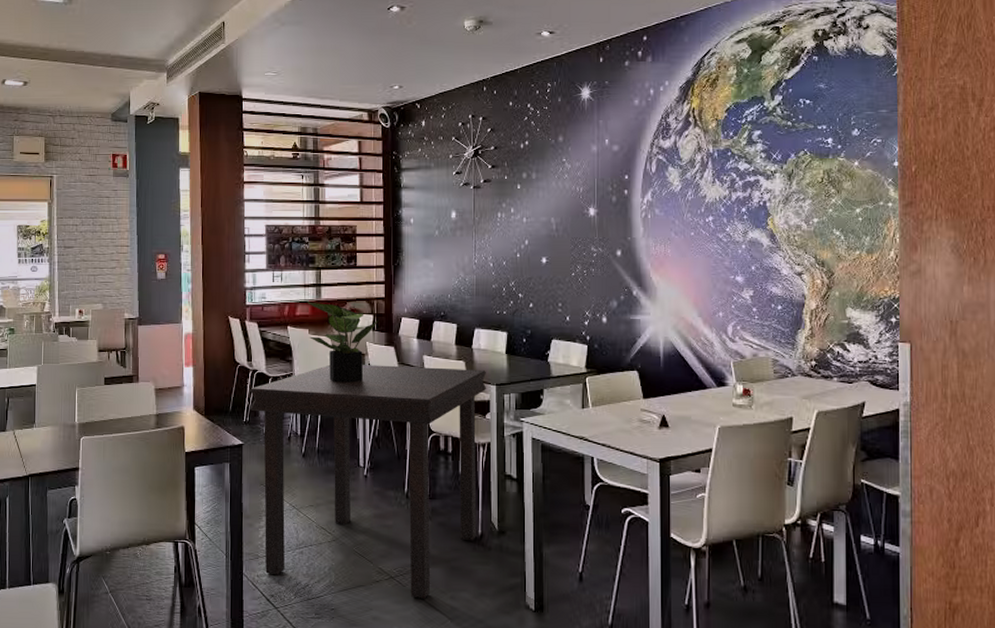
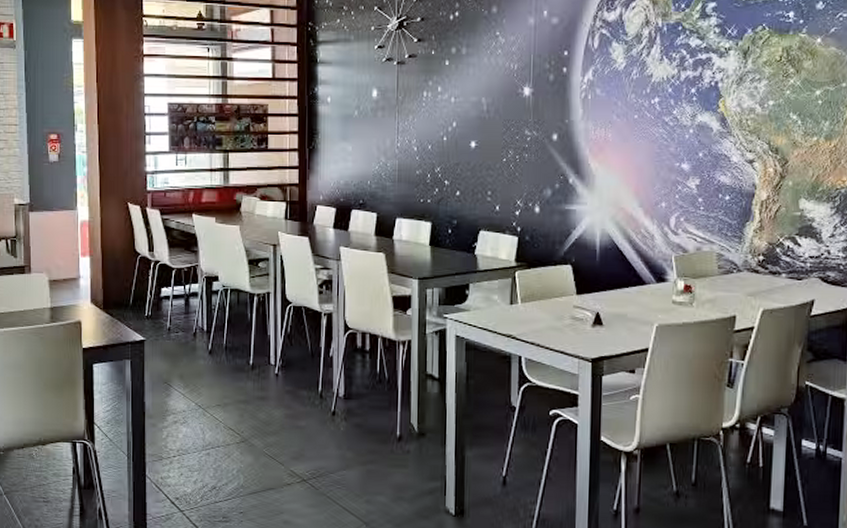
dining table: present [250,365,487,599] -> none [152,256,409,503]
potted plant: present [306,300,379,383] -> none [213,186,292,275]

